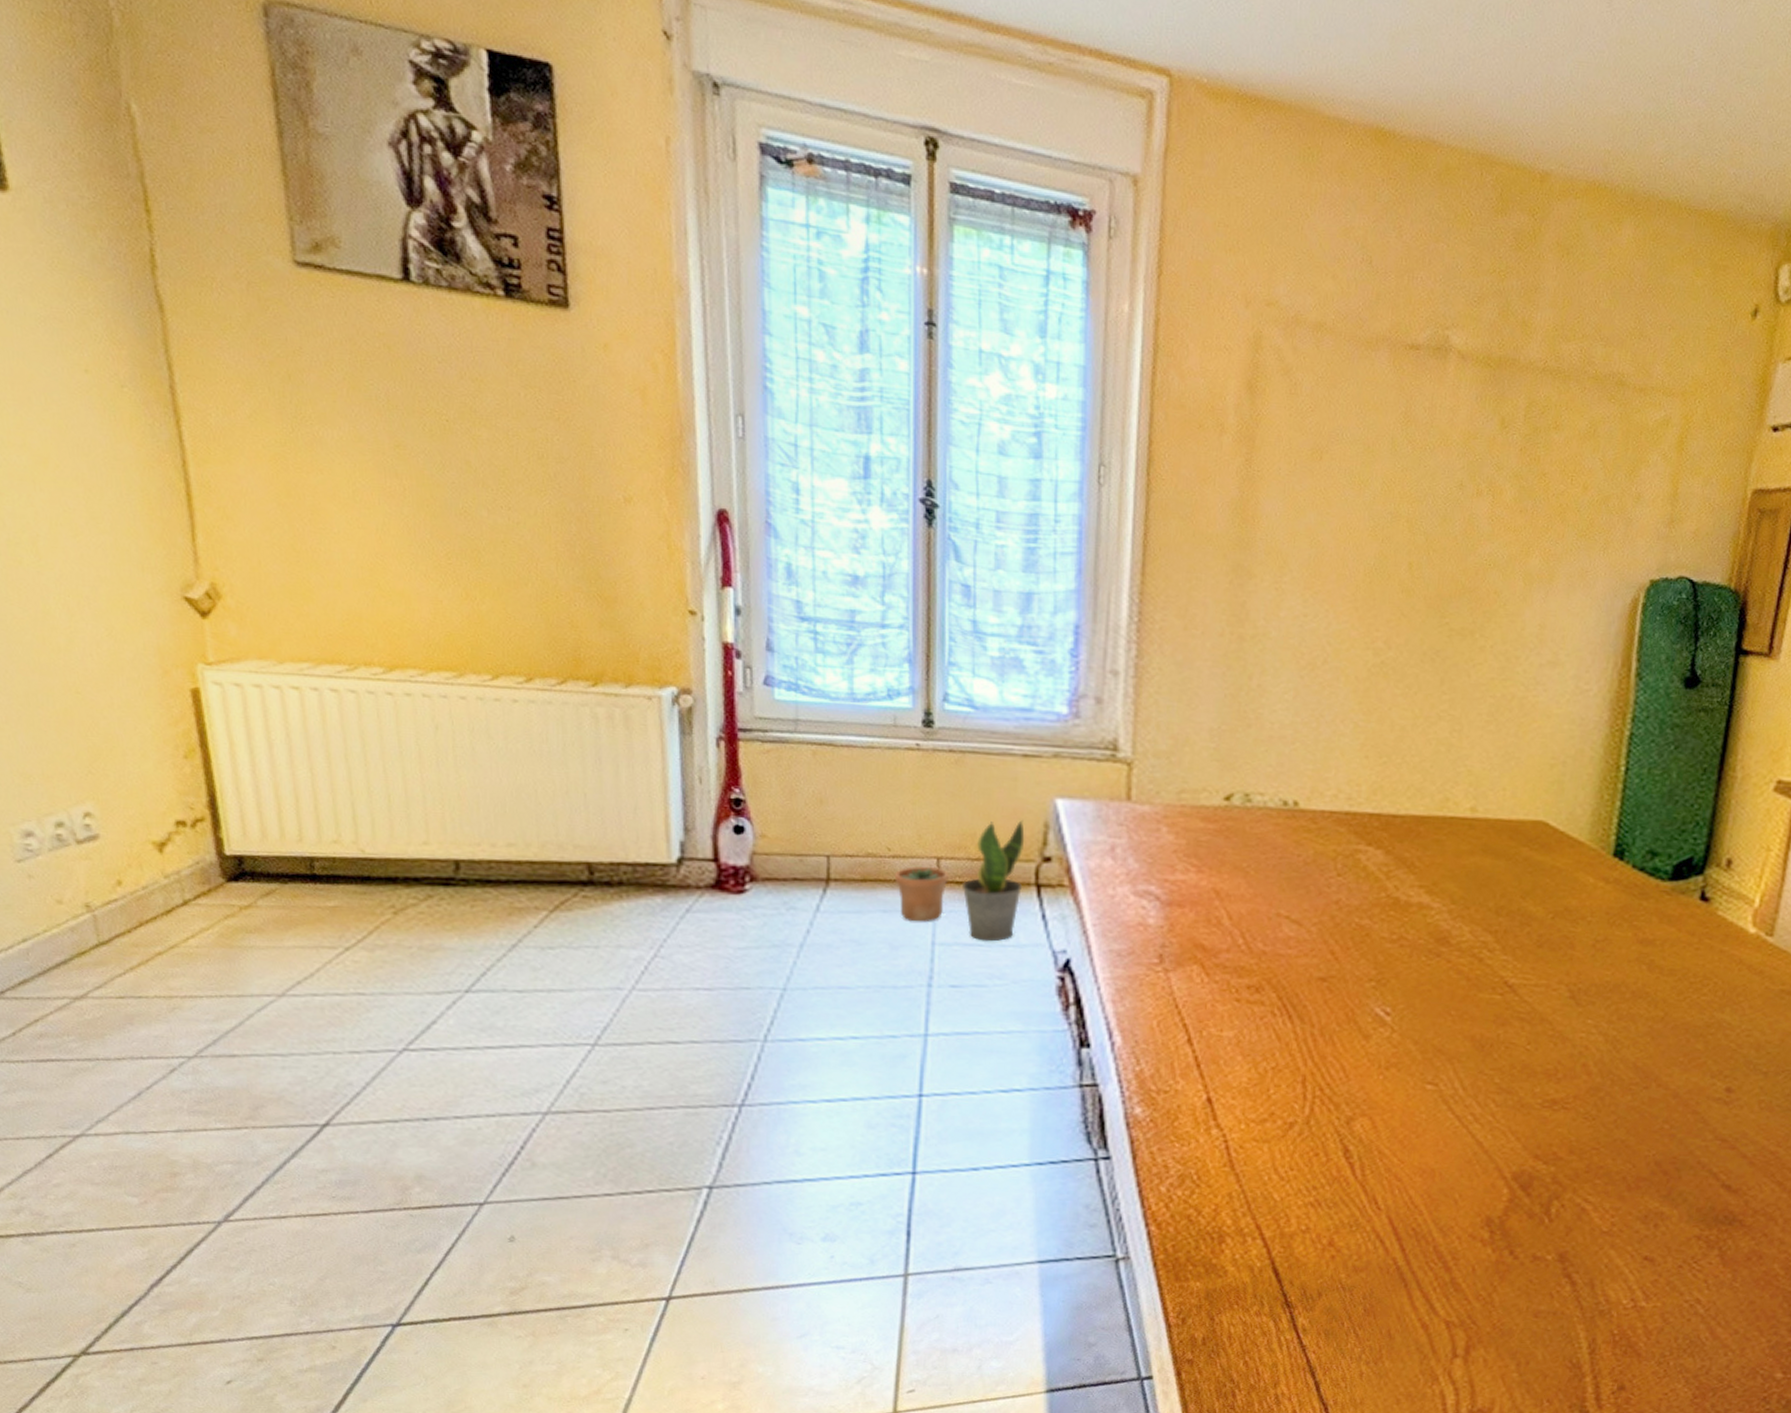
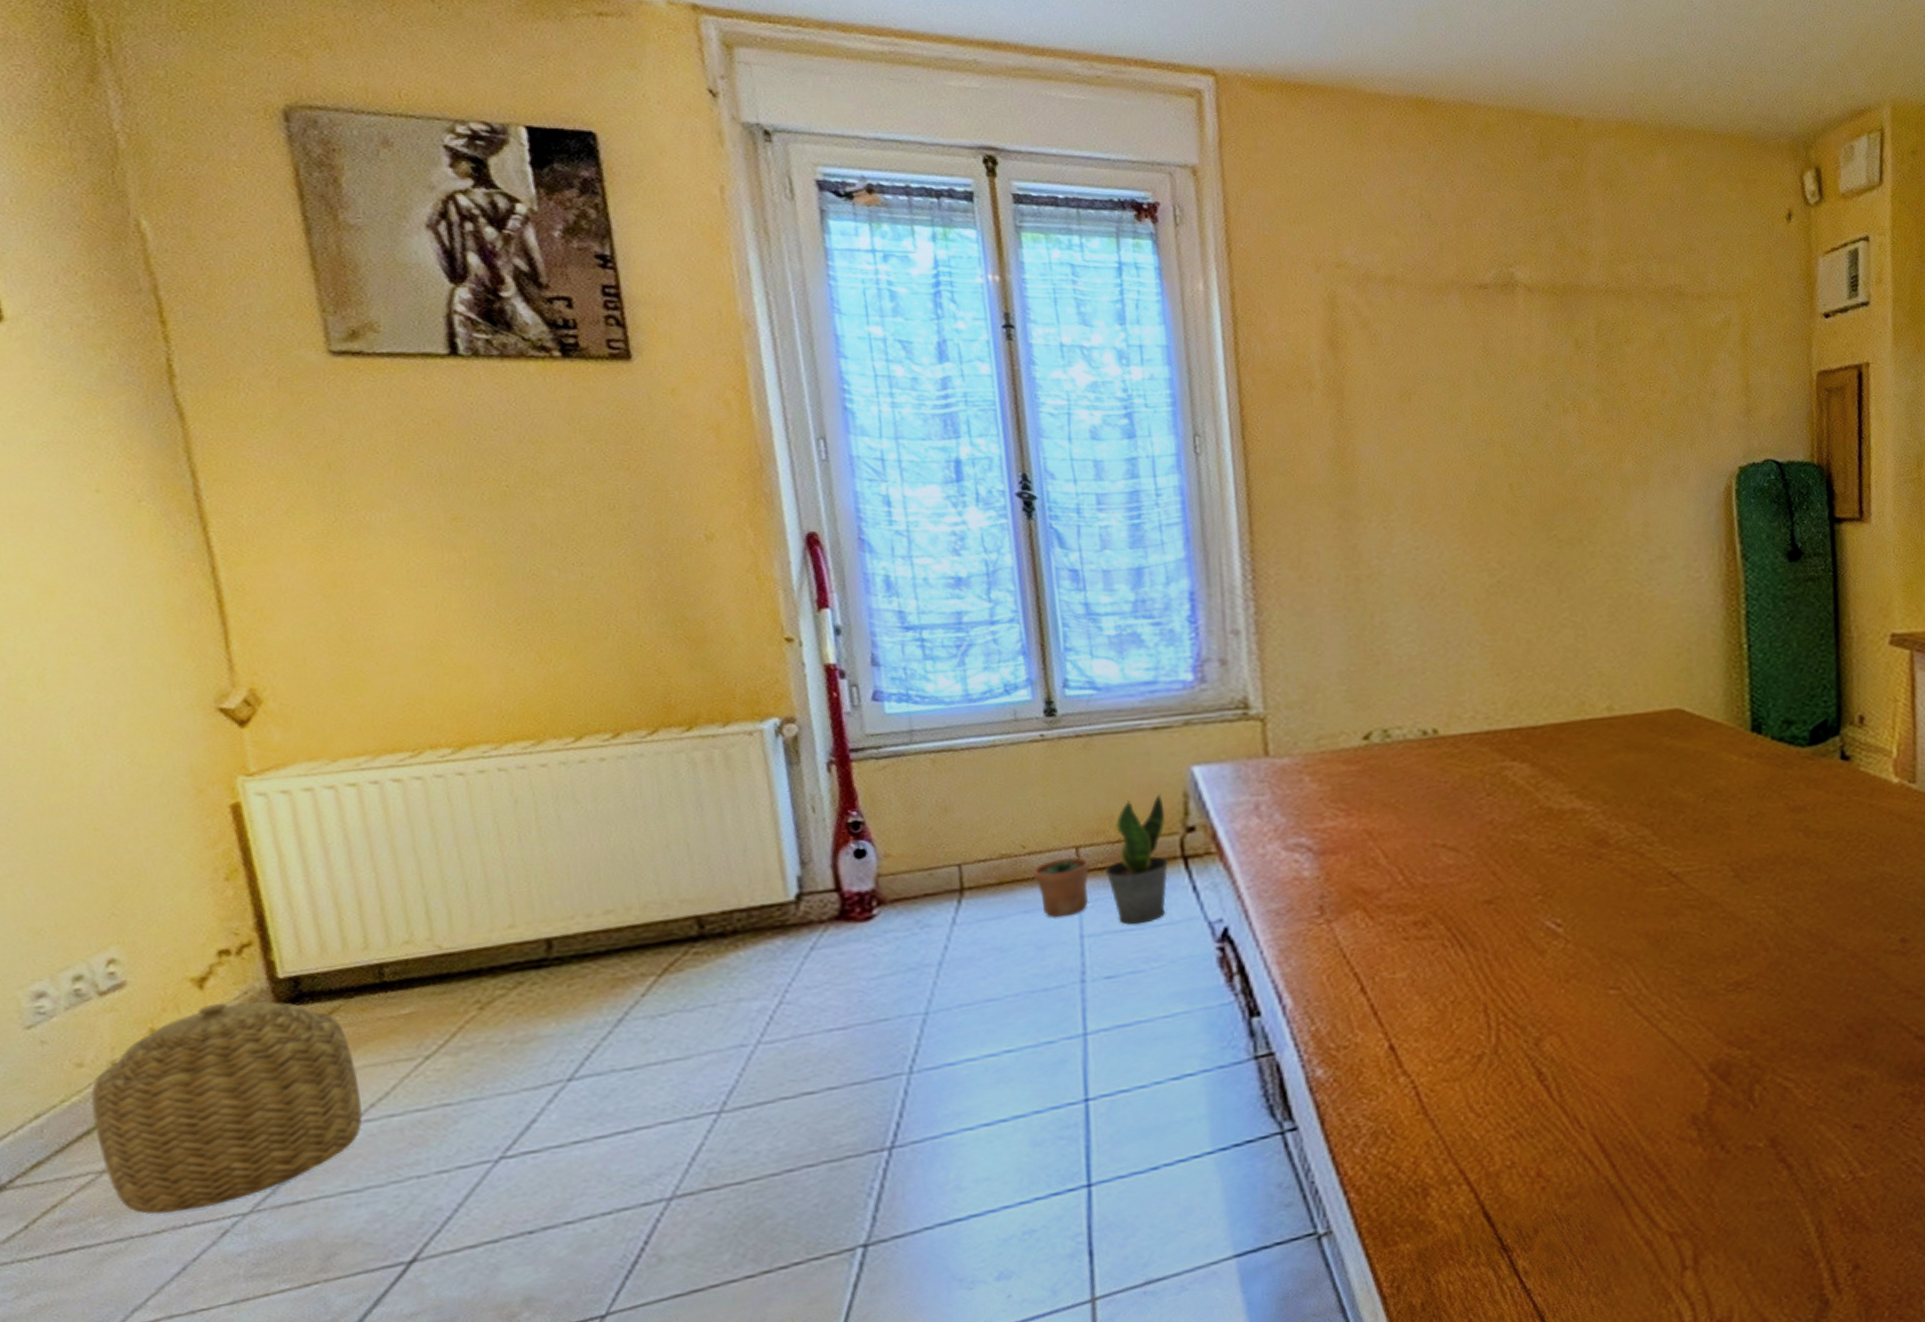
basket: none [68,867,290,1045] -> present [91,1000,363,1214]

